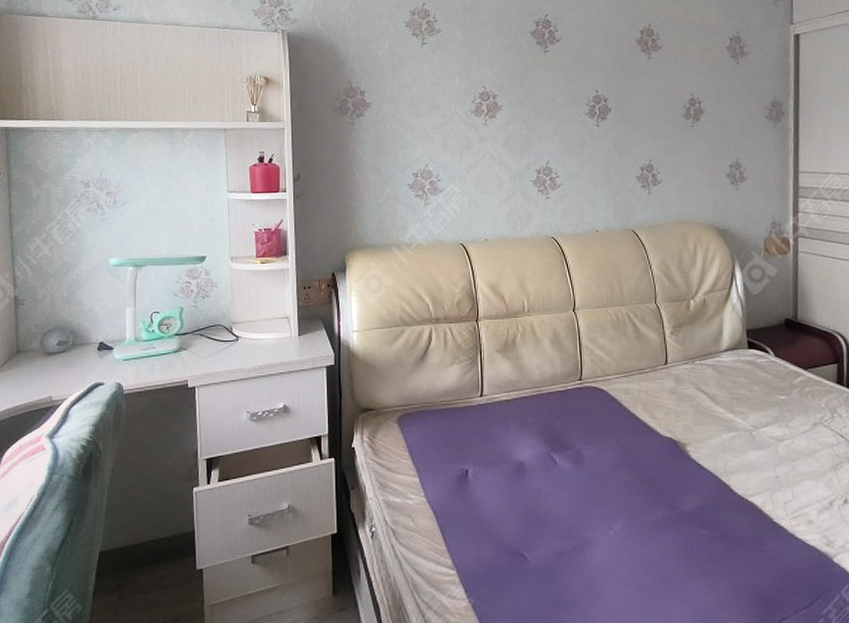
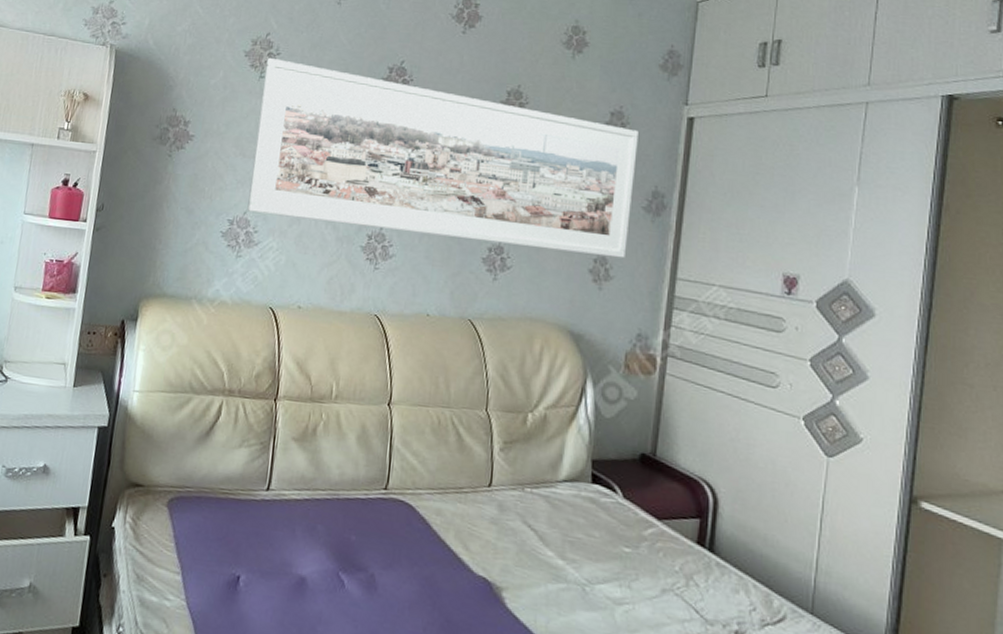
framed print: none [426,25,756,164] -> present [247,57,639,259]

